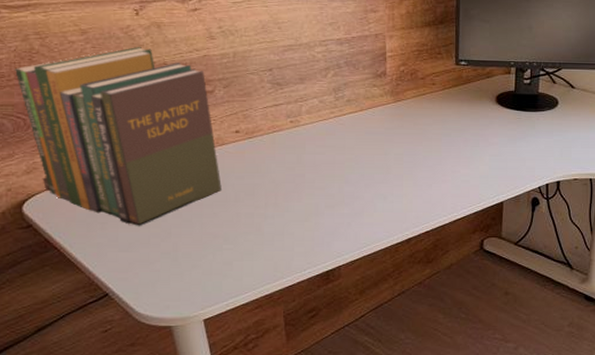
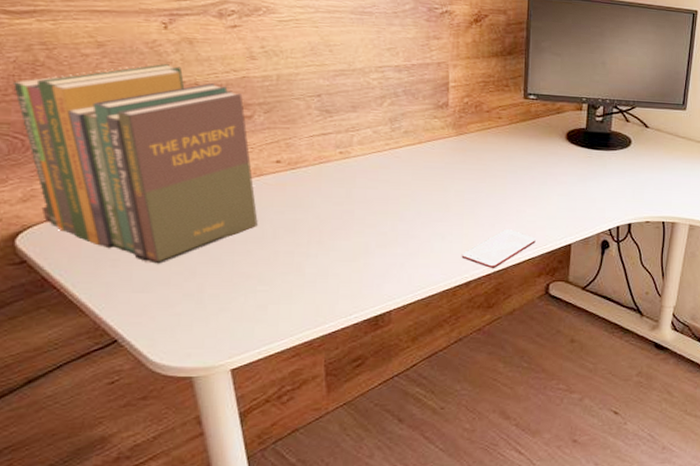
smartphone: none [403,189,470,227] -> present [462,229,536,269]

